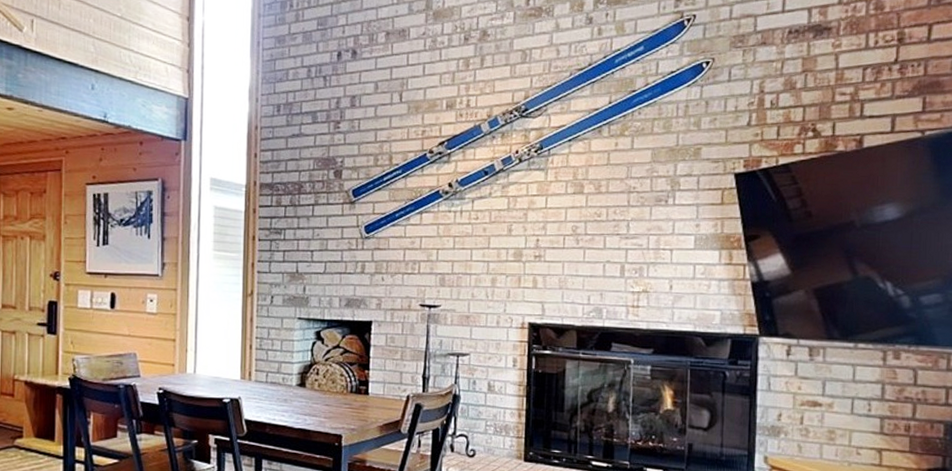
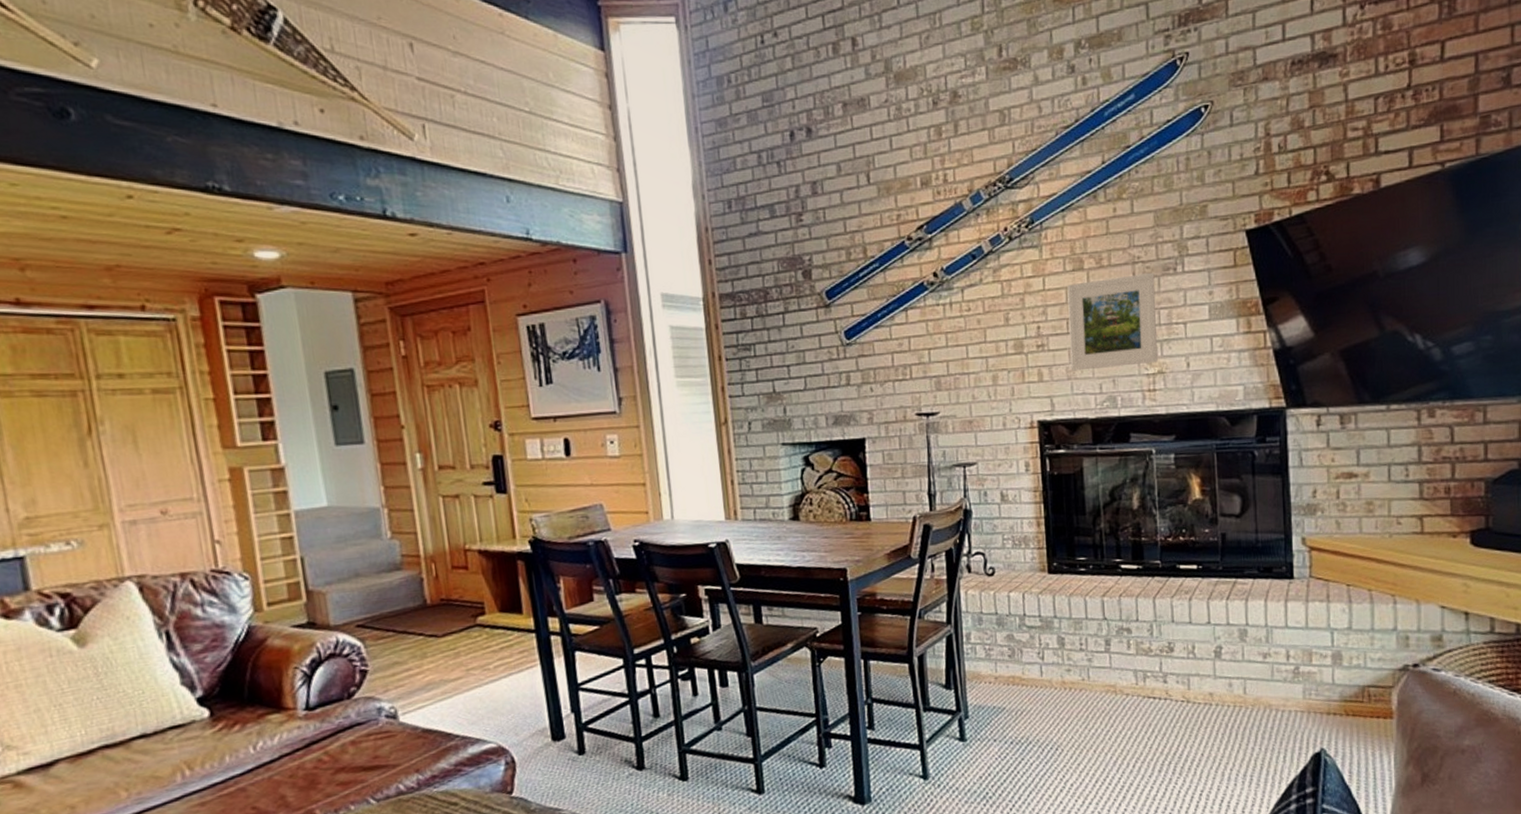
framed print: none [563,202,647,283] -> present [1067,272,1158,371]

